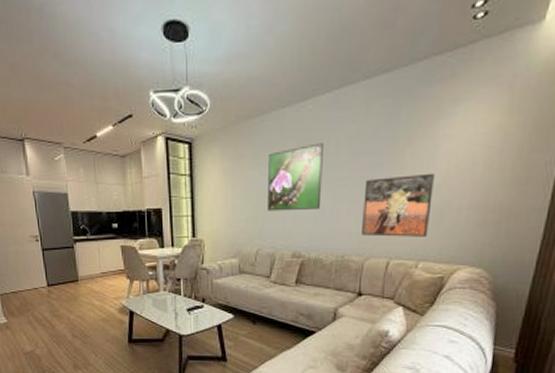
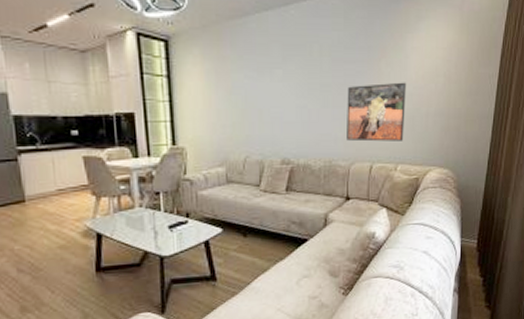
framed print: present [266,143,323,211] -> none [253,48,308,117]

